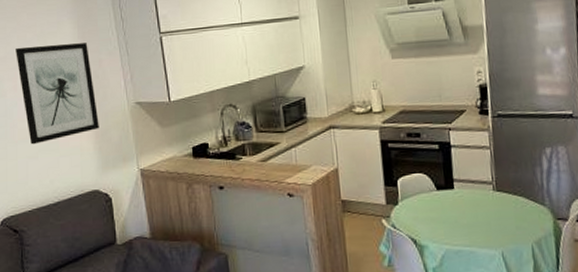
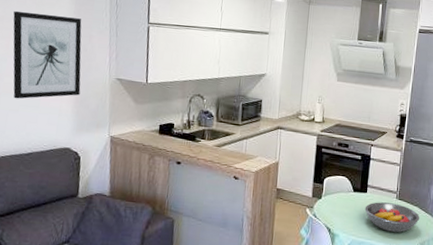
fruit bowl: none [454,196,529,233] -> present [364,202,420,232]

